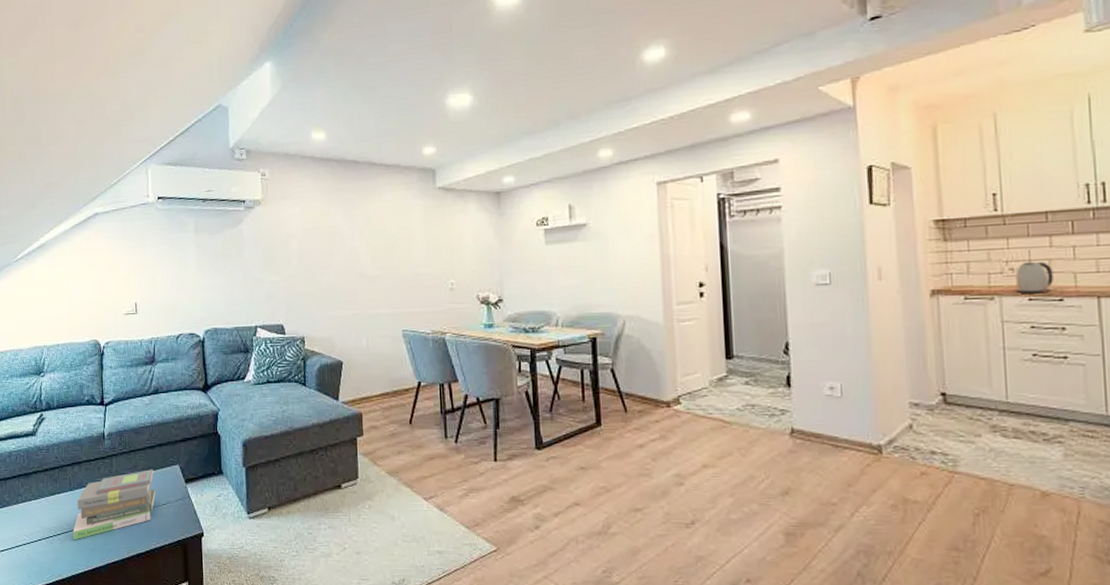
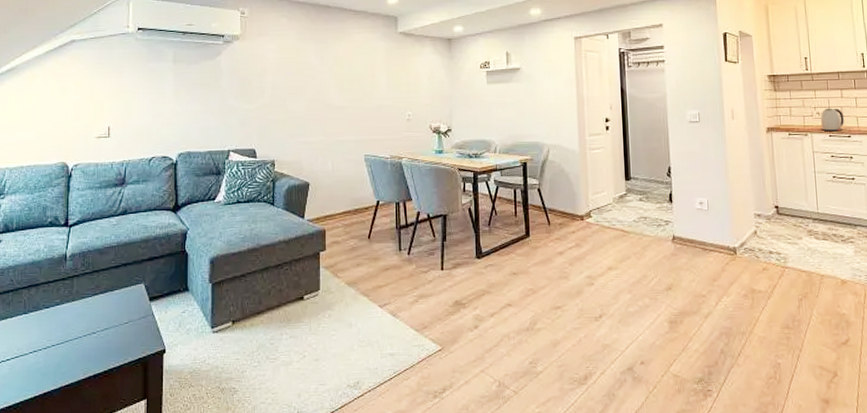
books: present [73,469,156,541] -> none [24,289,118,365]

